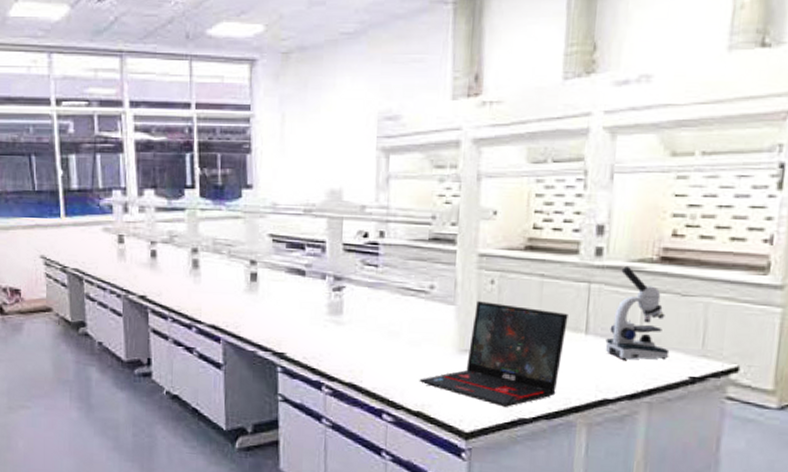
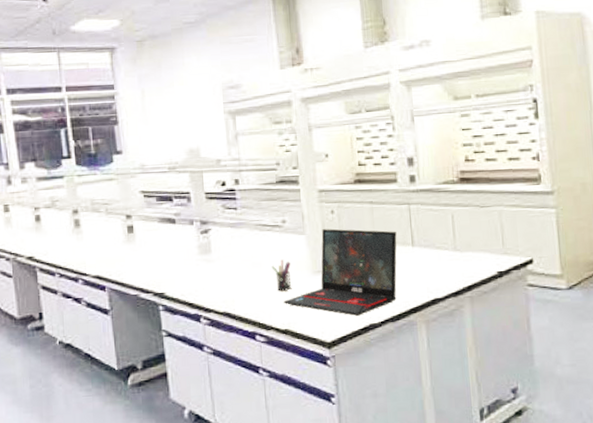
pen holder: none [410,331,434,368] -> present [271,259,292,291]
microscope: present [605,265,670,360] -> none [429,188,479,264]

